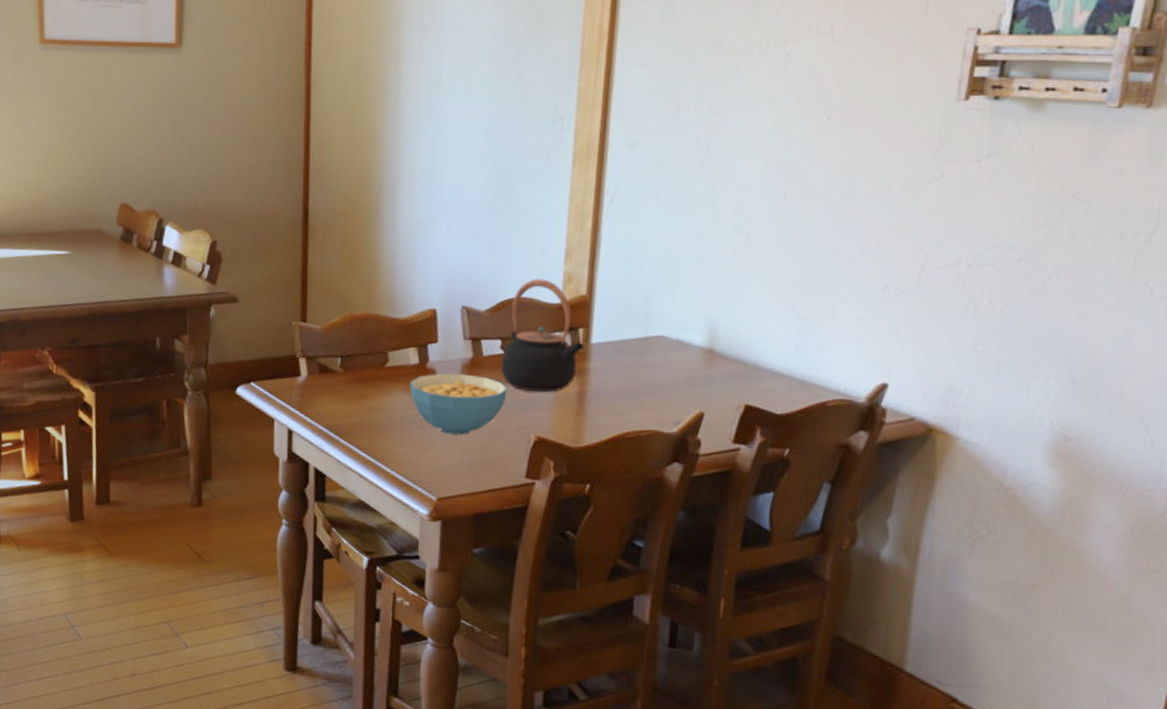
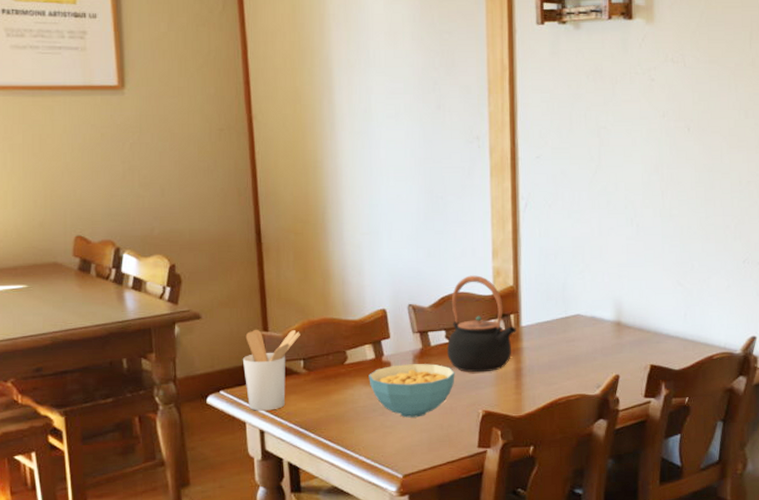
utensil holder: none [276,318,340,409] -> present [242,329,300,411]

